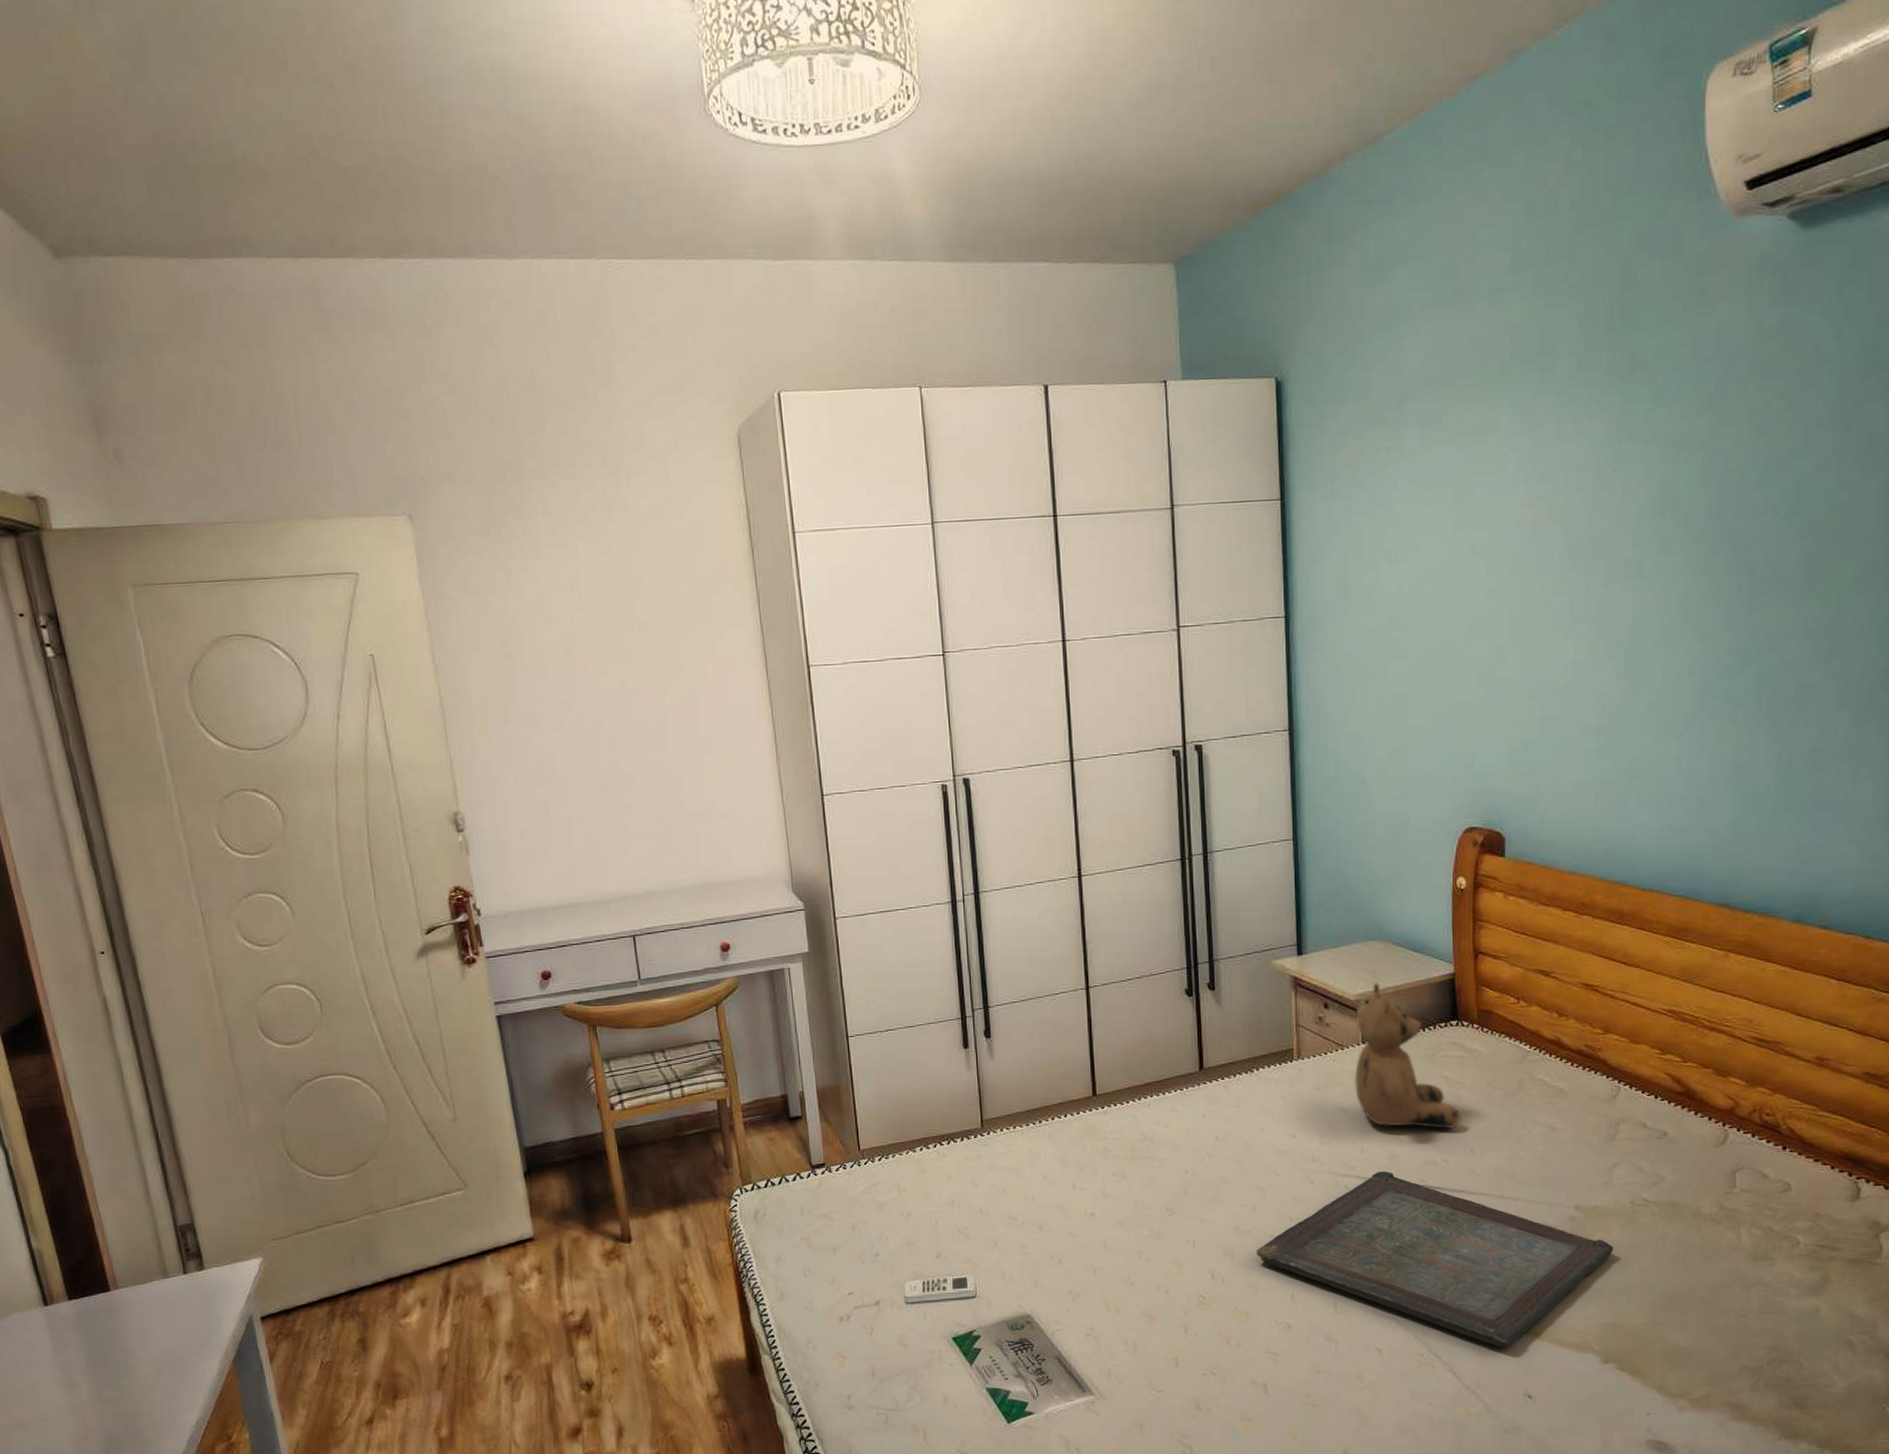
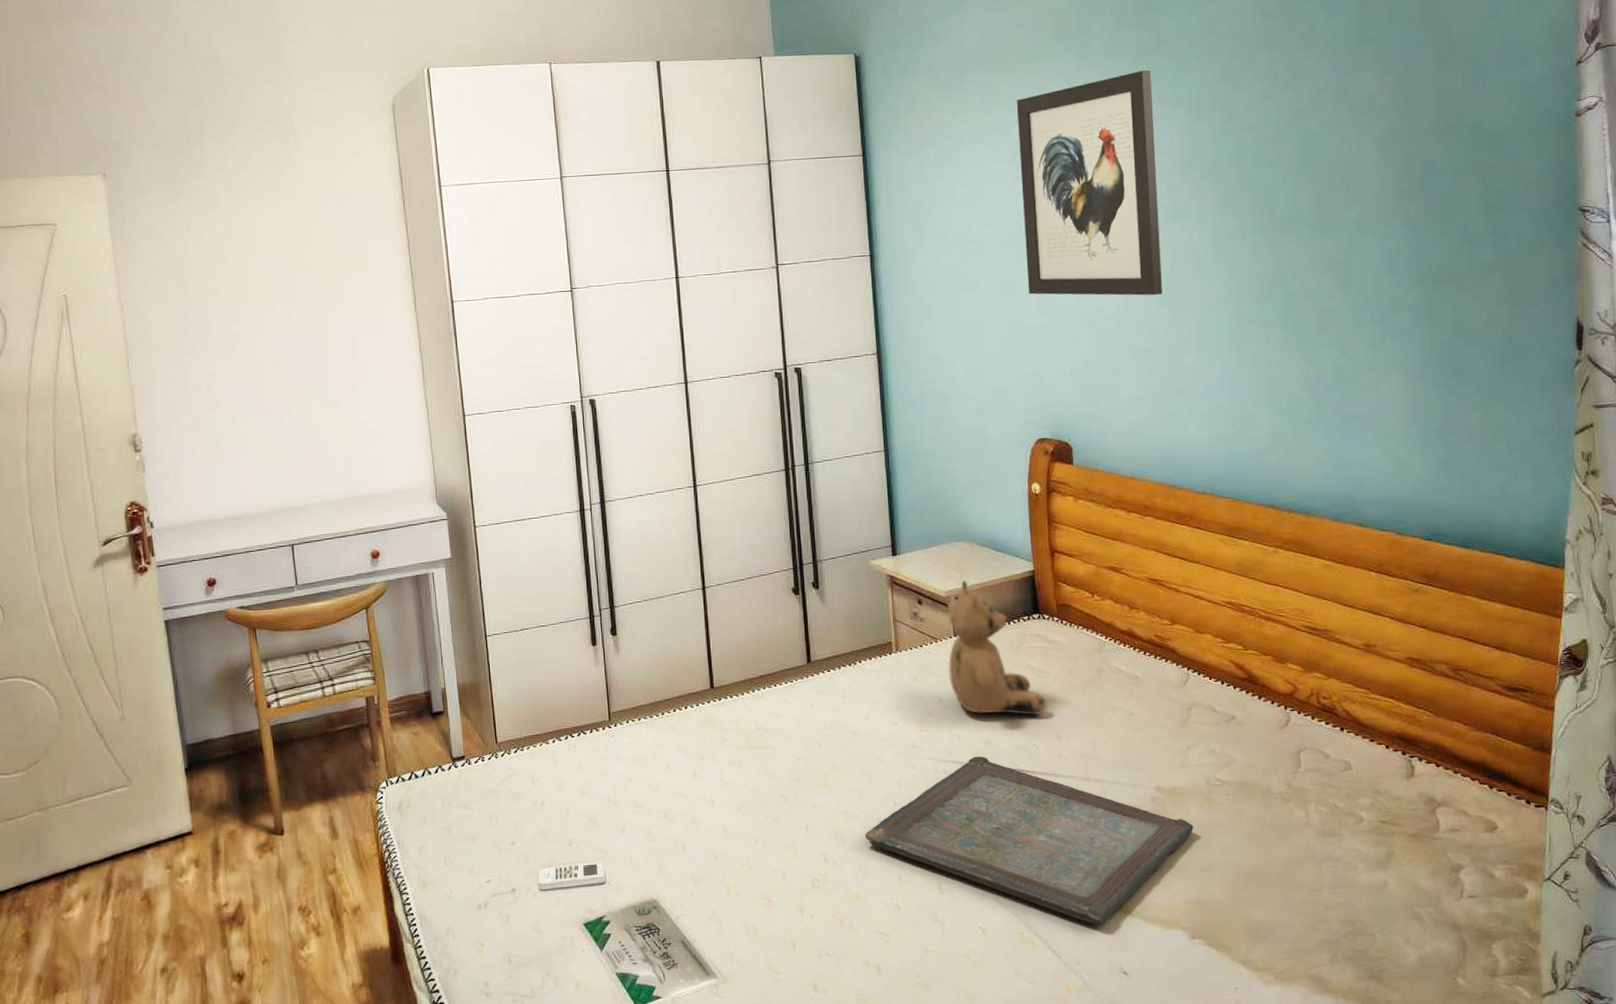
wall art: none [1462,399,1622,667] -> present [1016,70,1162,296]

